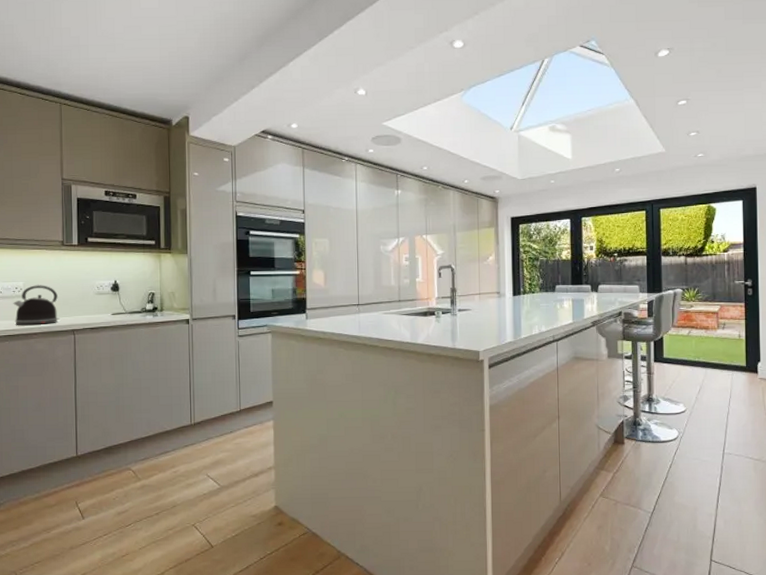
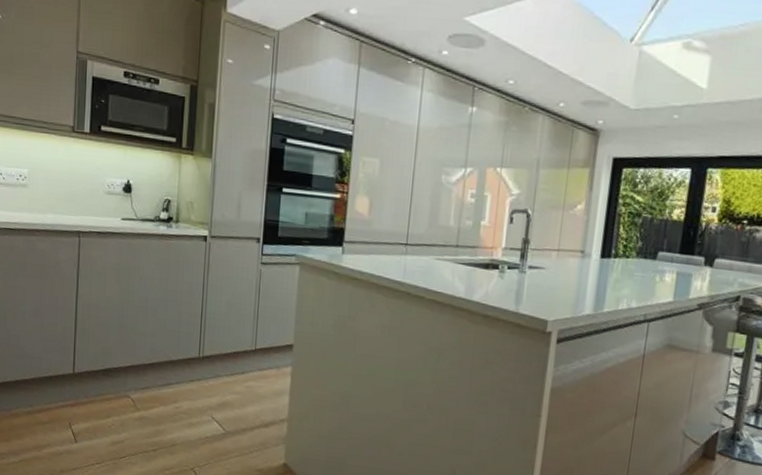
kettle: present [13,285,59,326] -> none [16,174,65,222]

